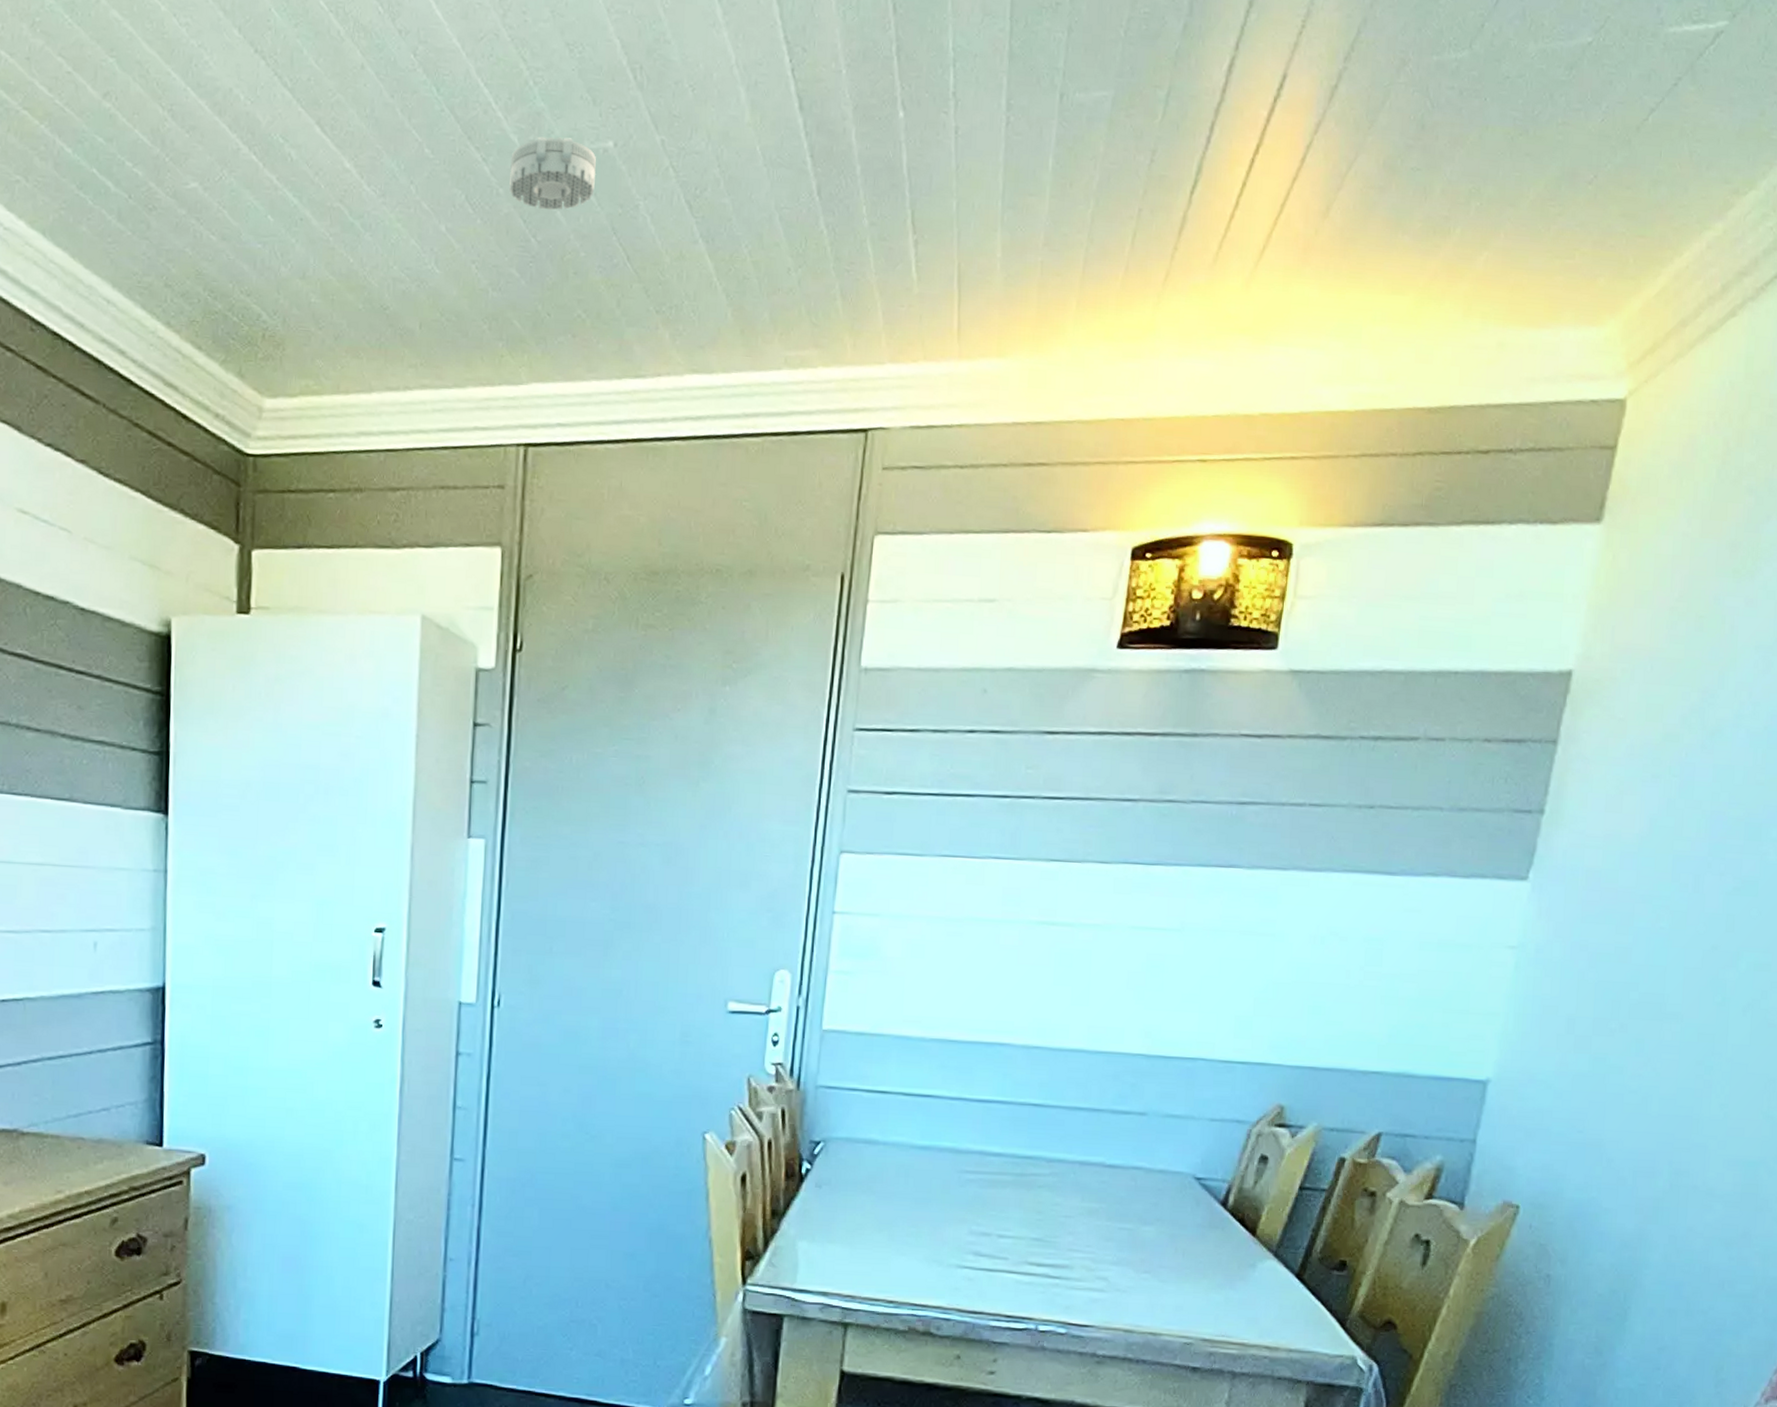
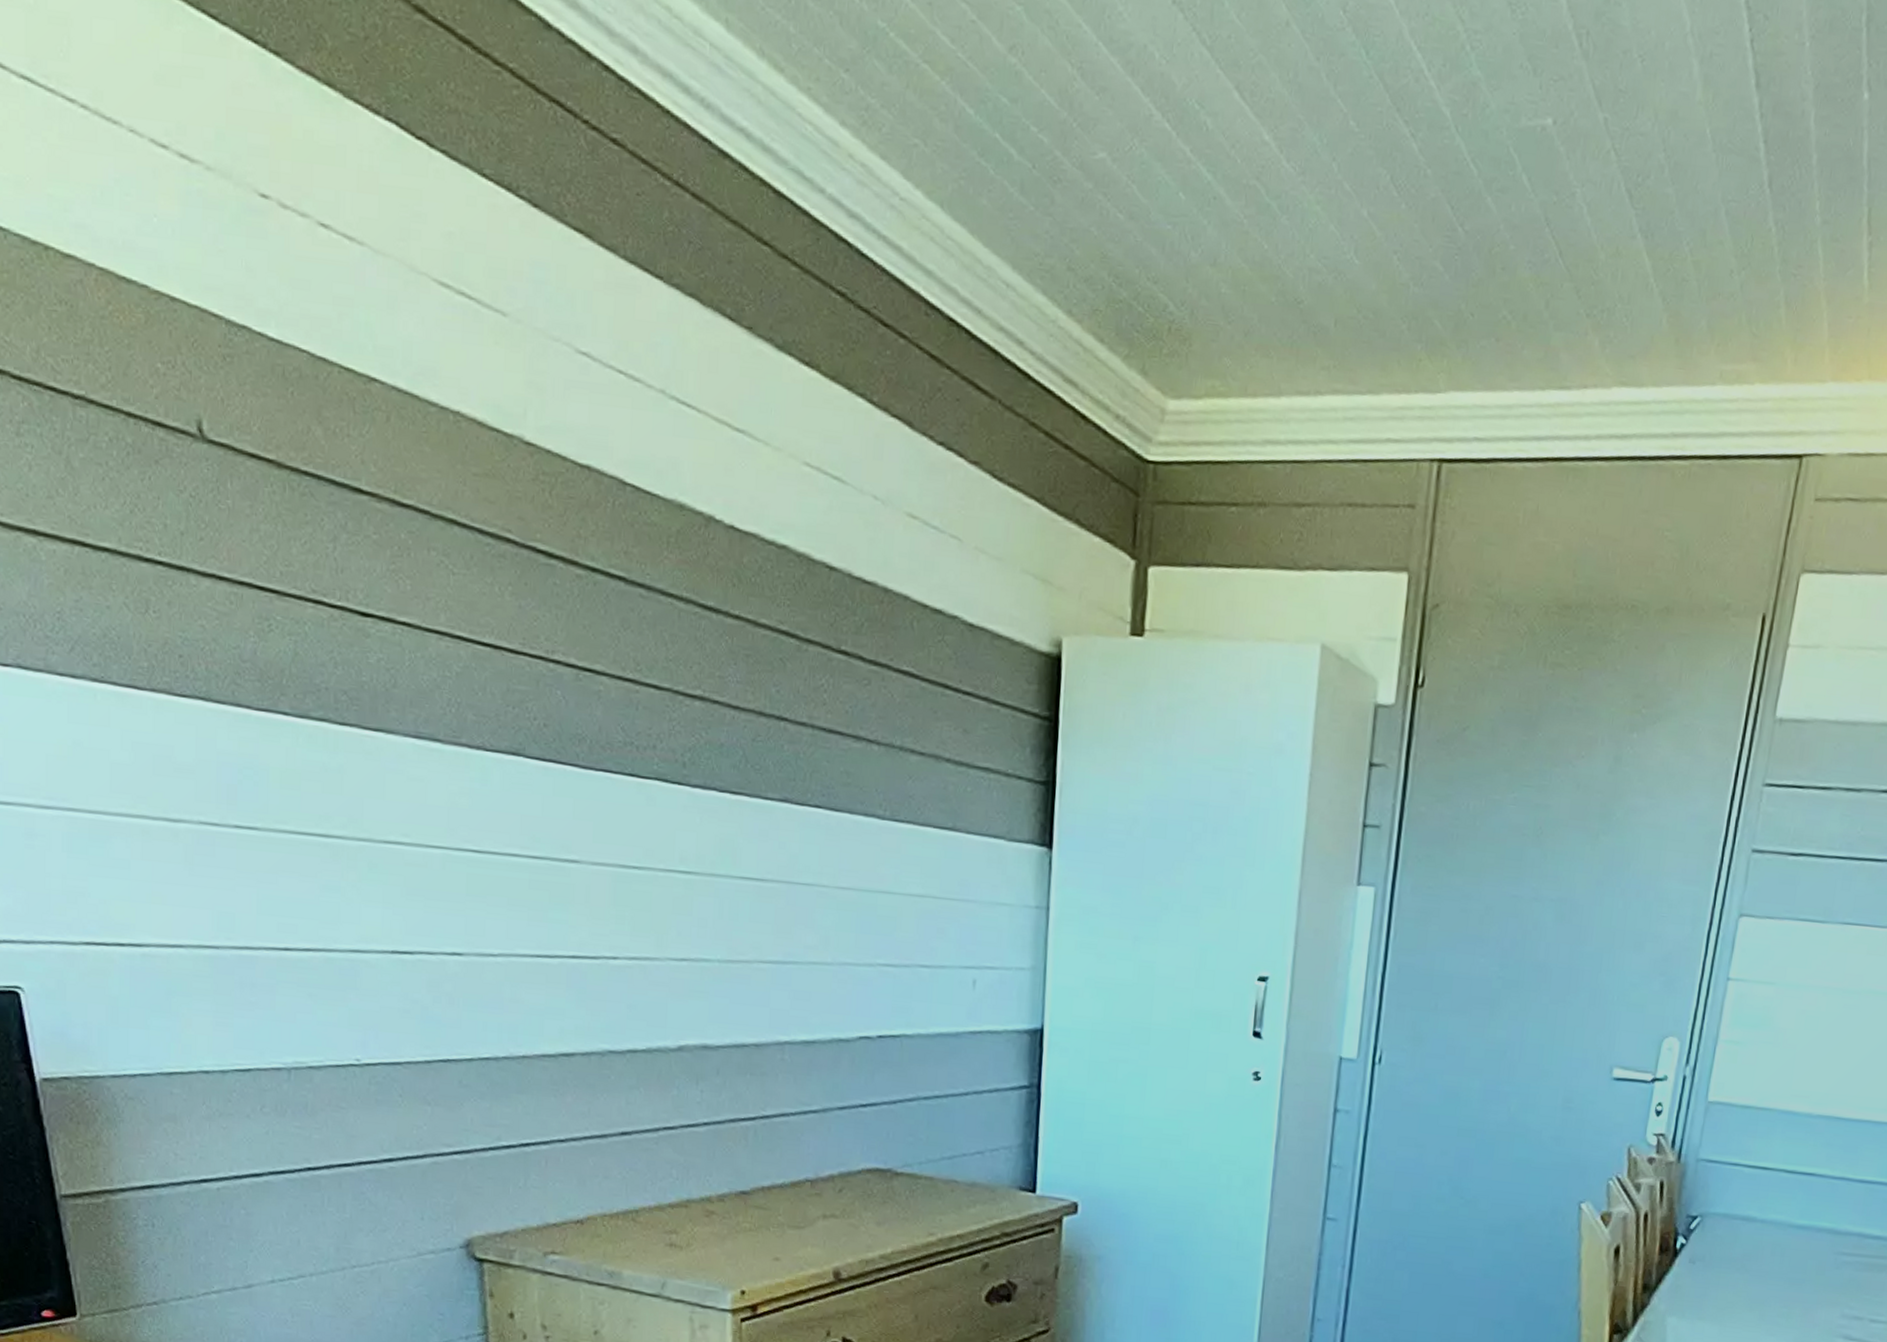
smoke detector: present [509,136,596,211] -> none [1438,110,1533,196]

